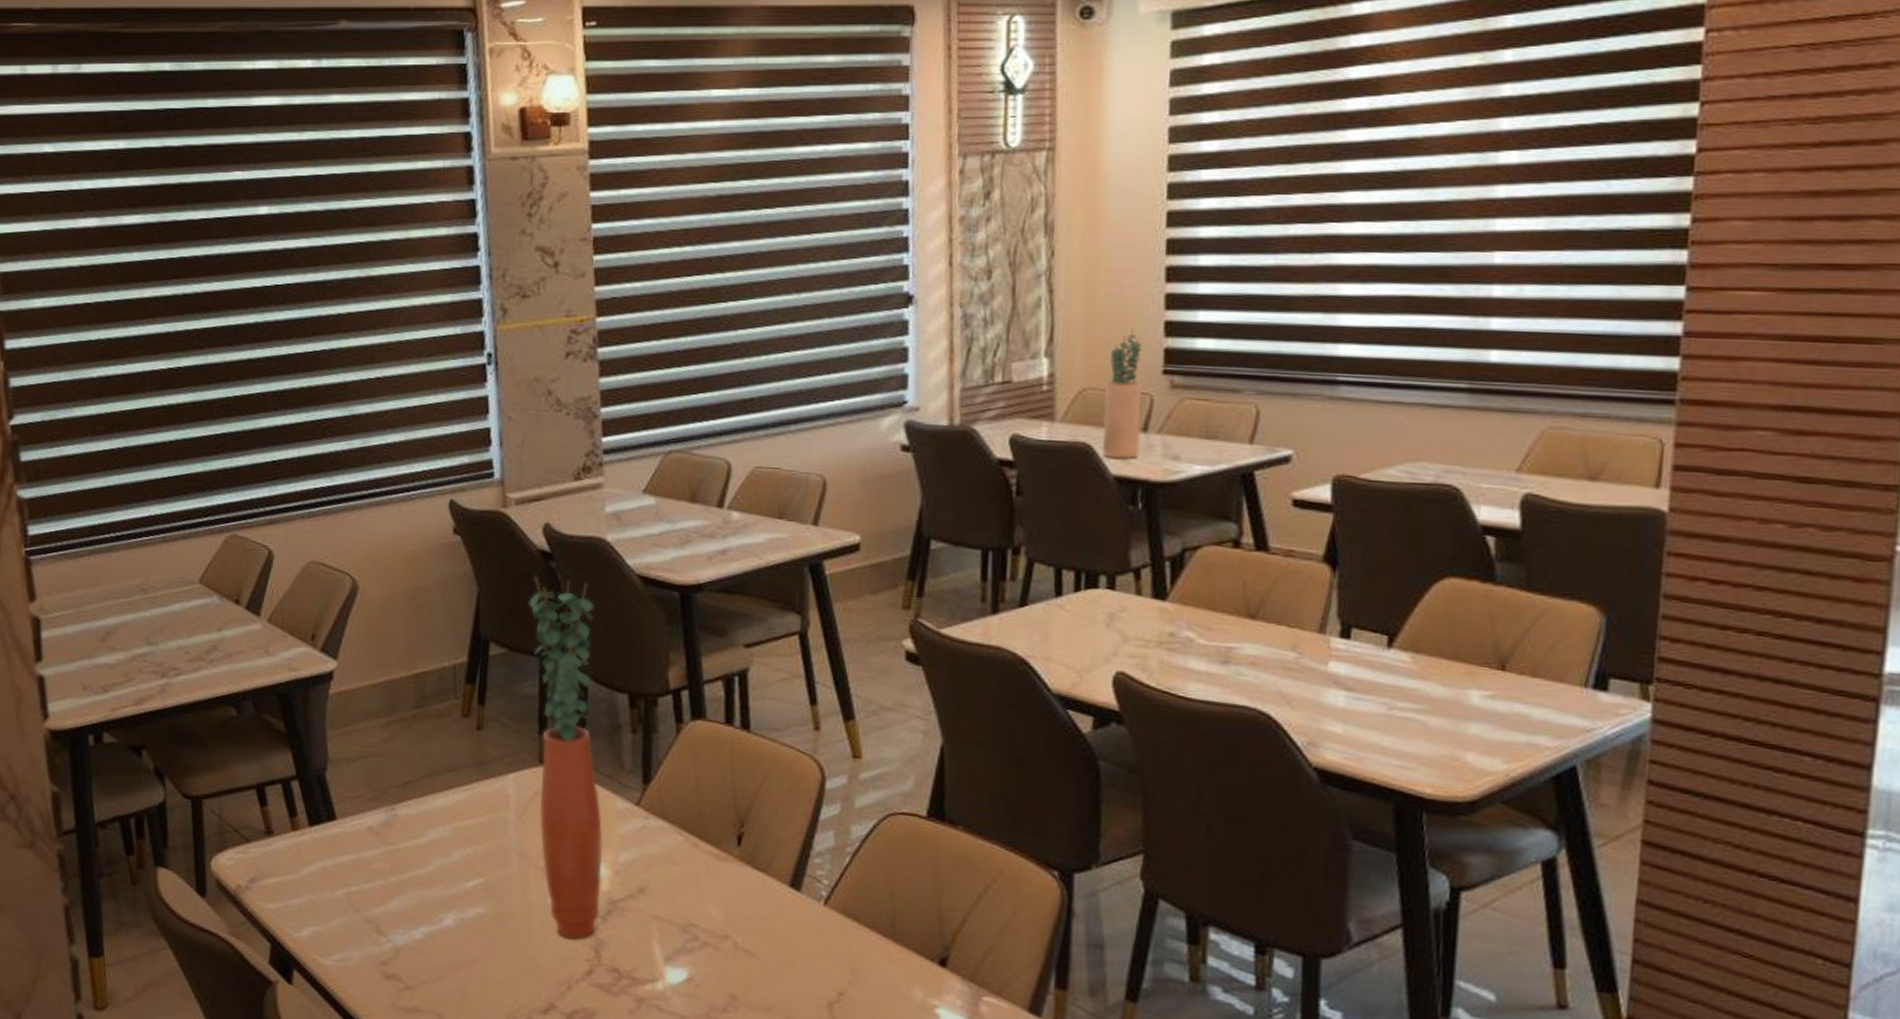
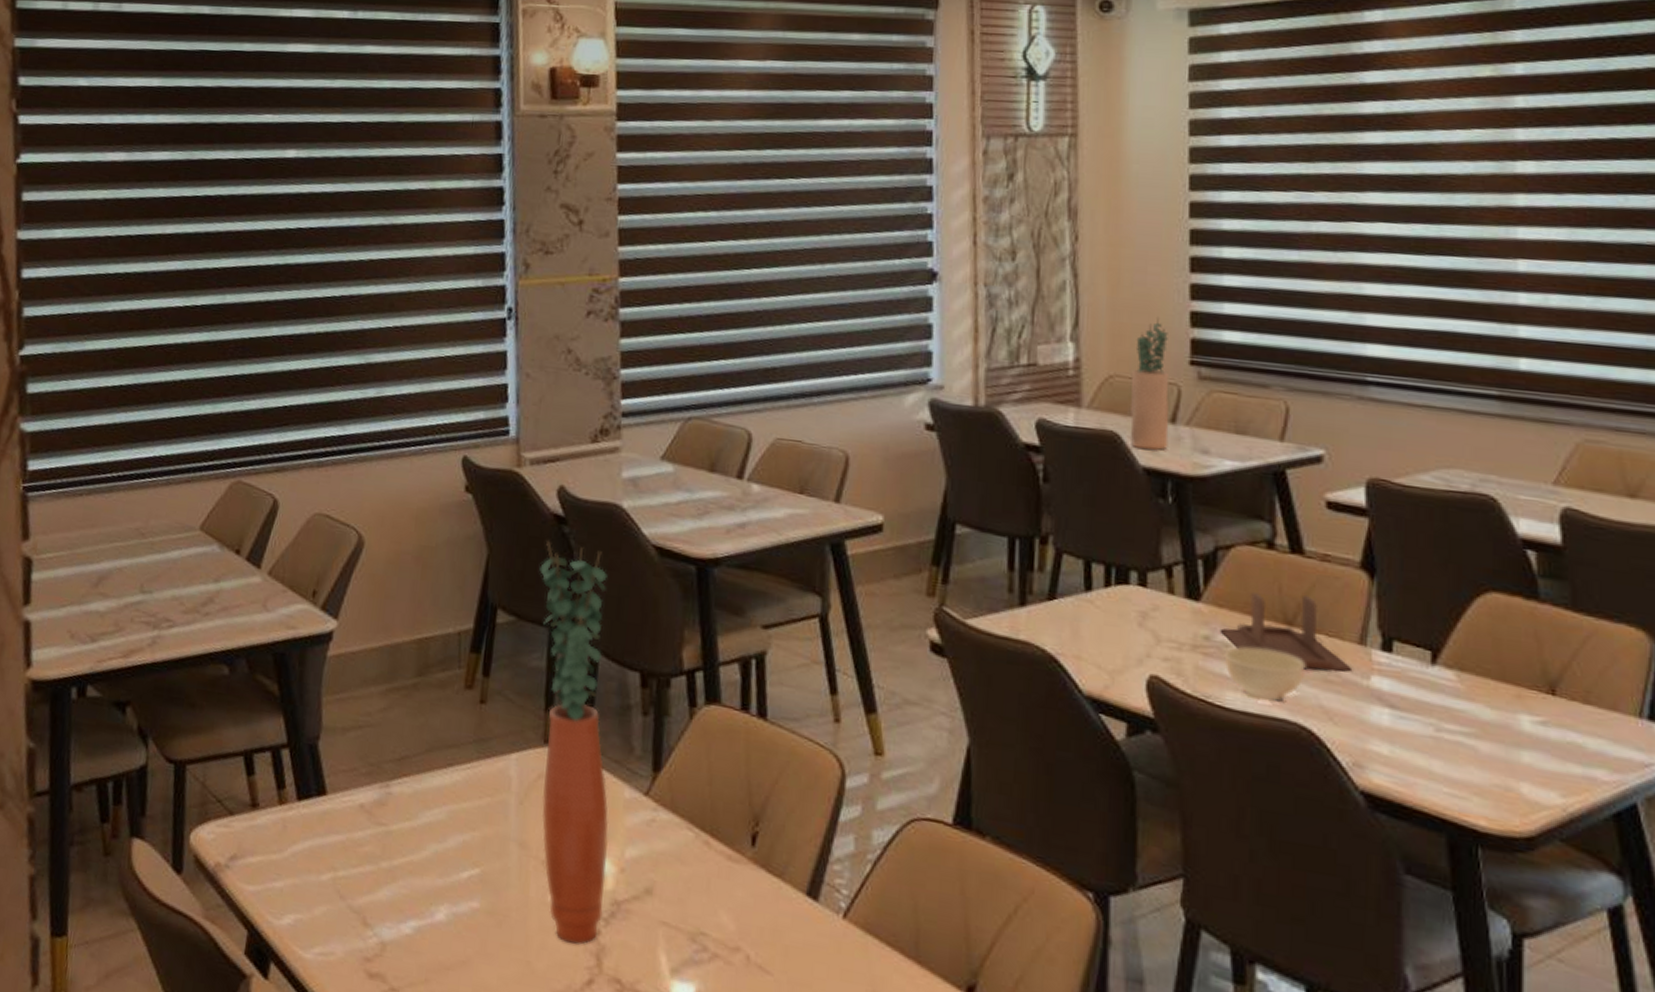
napkin holder: none [1184,588,1310,660] -> present [1220,591,1351,672]
soup bowl: none [1187,641,1267,689] -> present [1224,647,1306,701]

